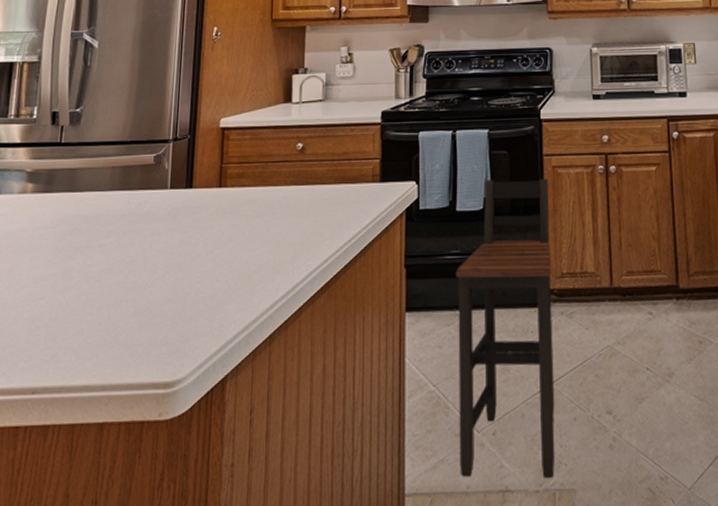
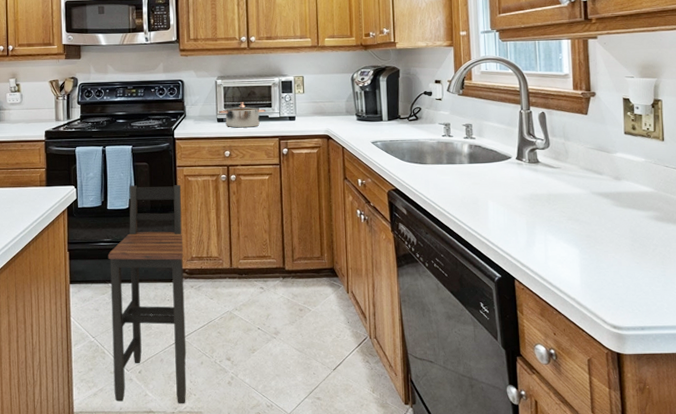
cooking pot: none [595,74,652,107] -> present [219,102,267,128]

